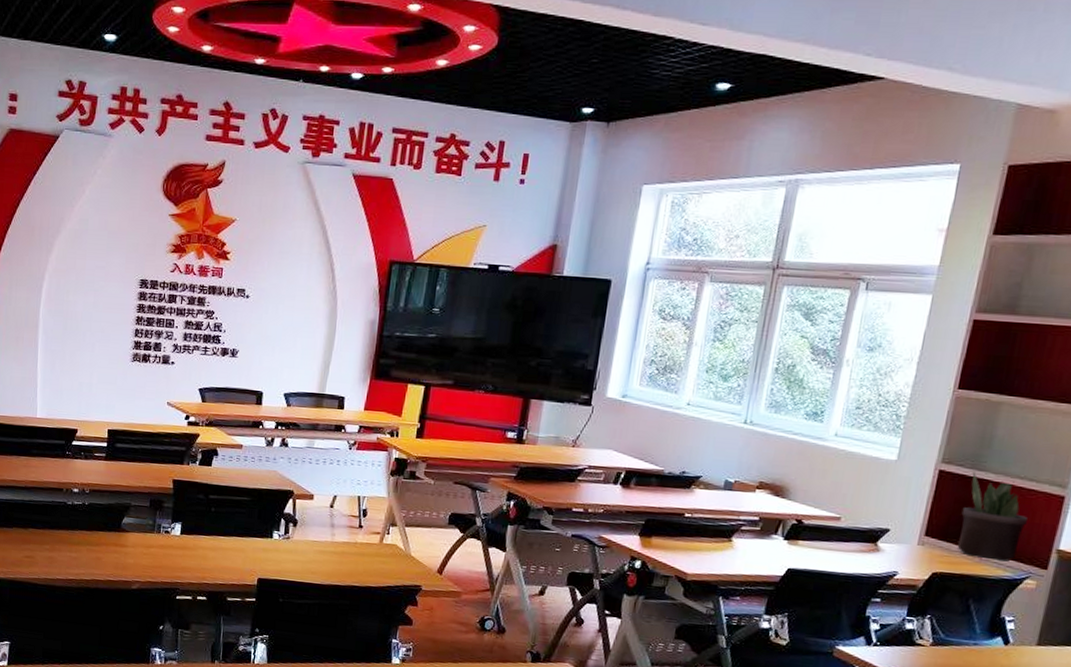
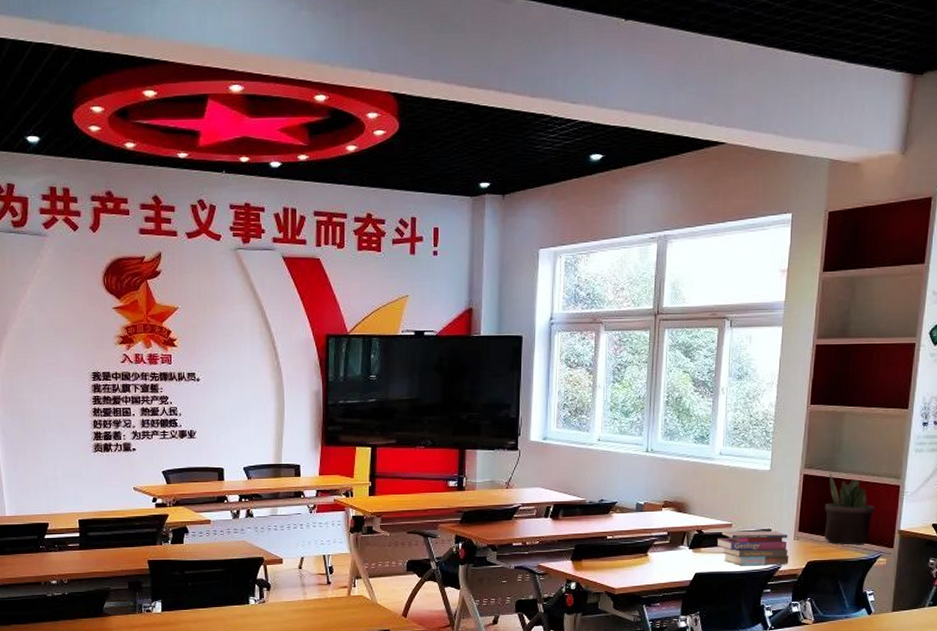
books: none [819,524,911,572] -> present [717,530,789,566]

